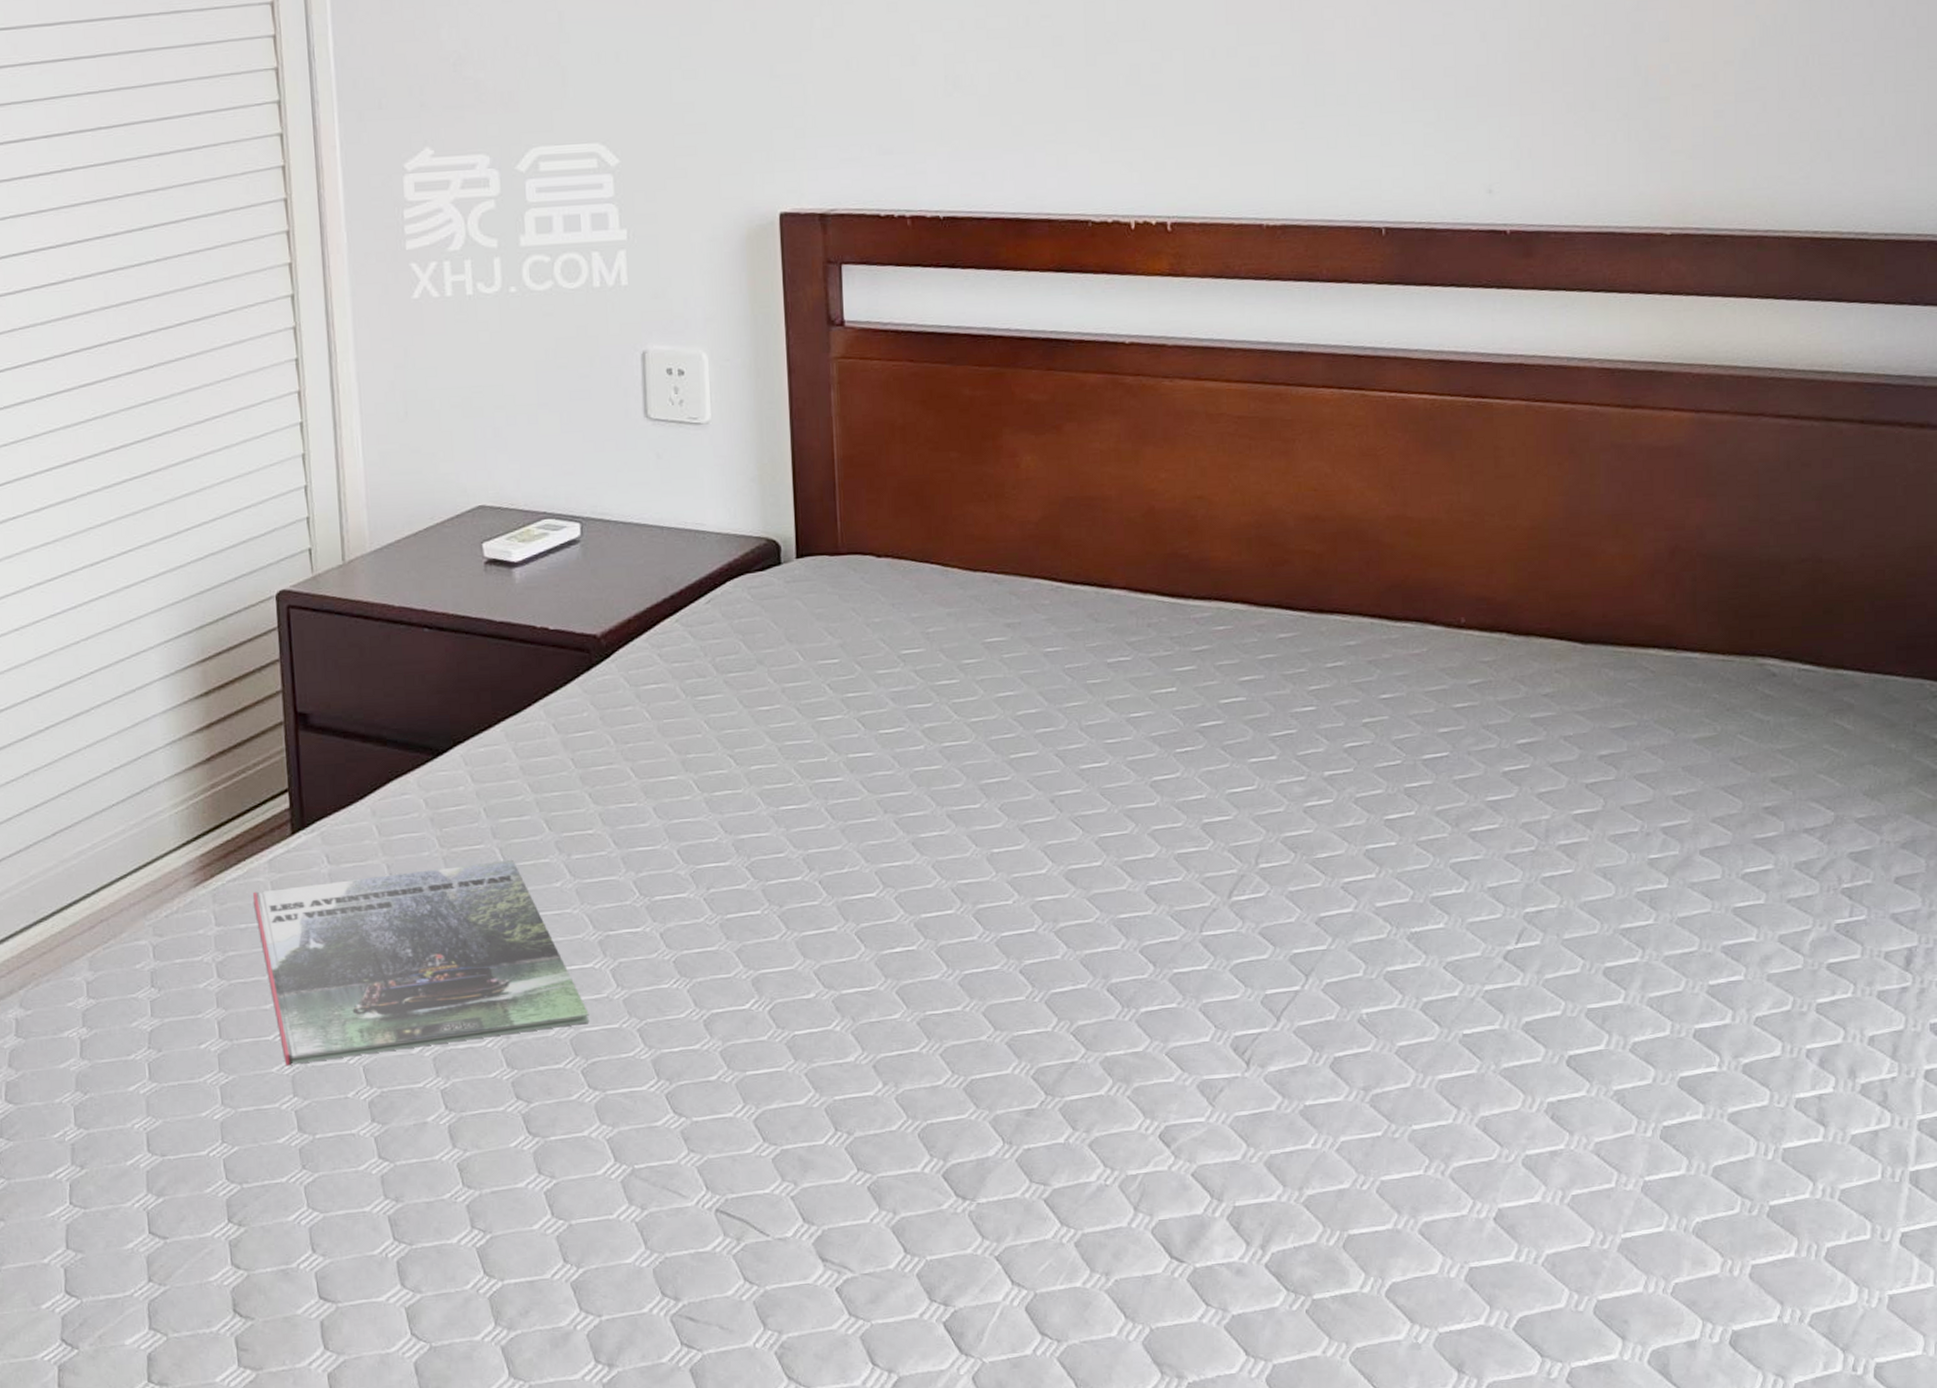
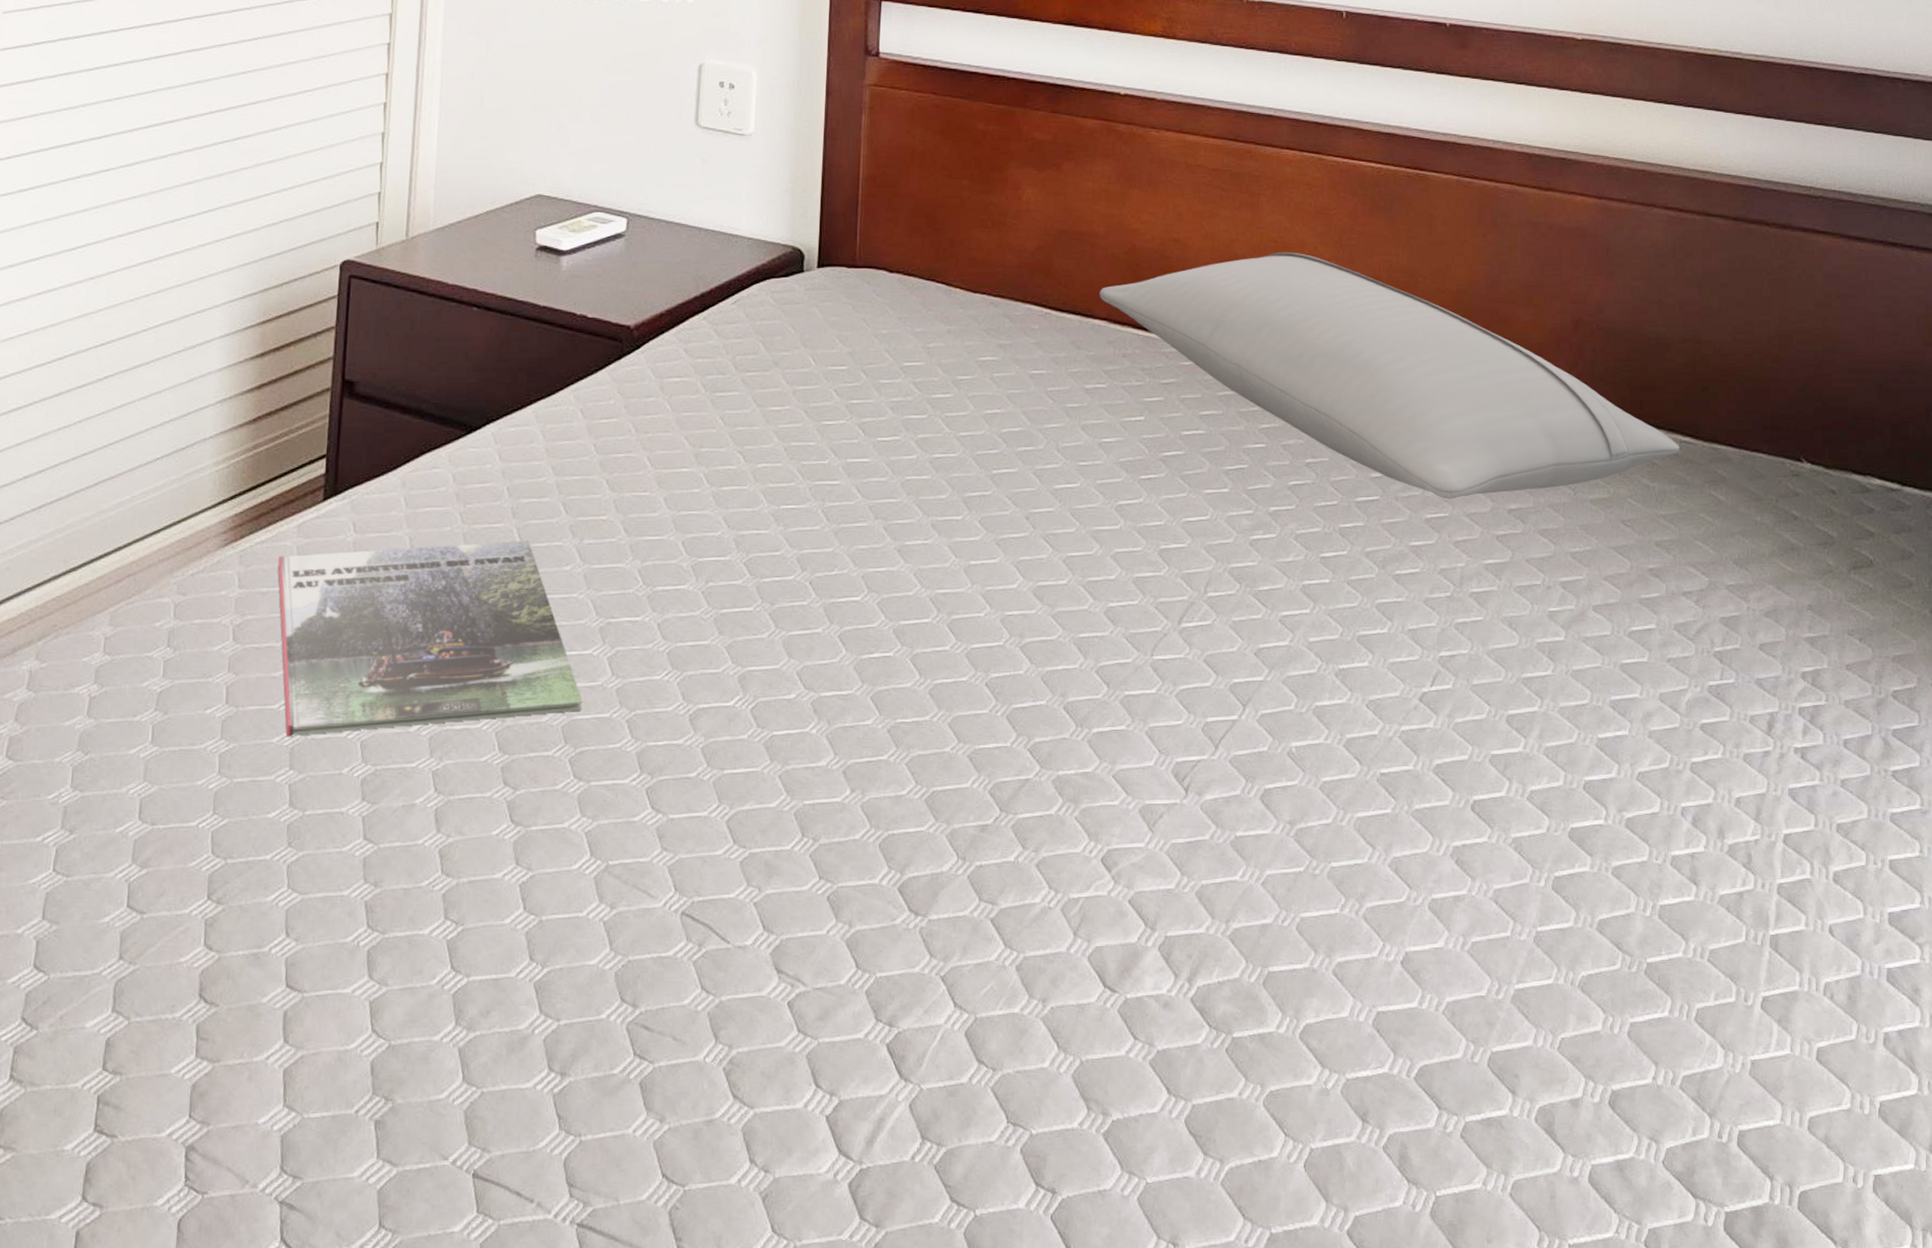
pillow: none [1116,500,1798,751] -> present [1099,251,1679,500]

